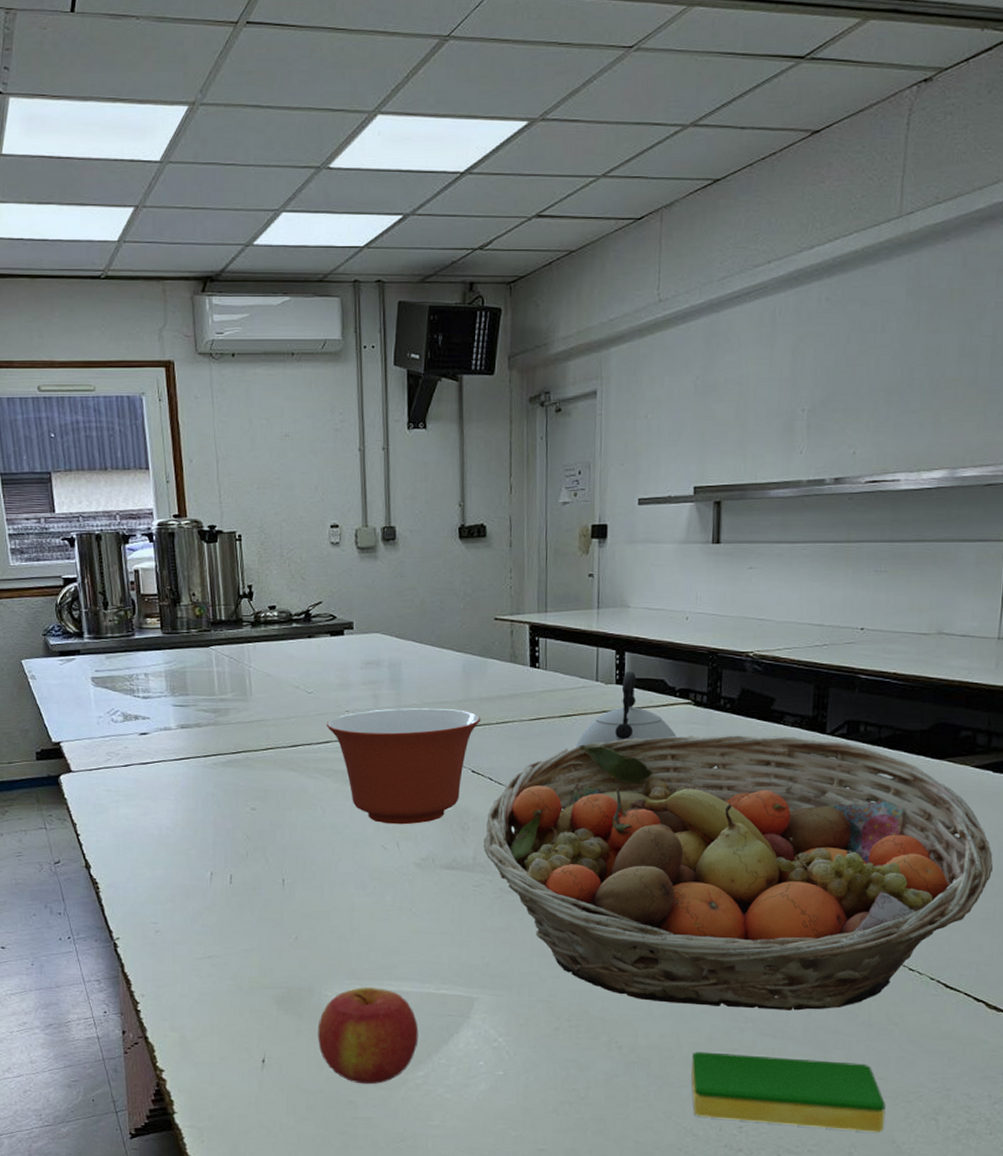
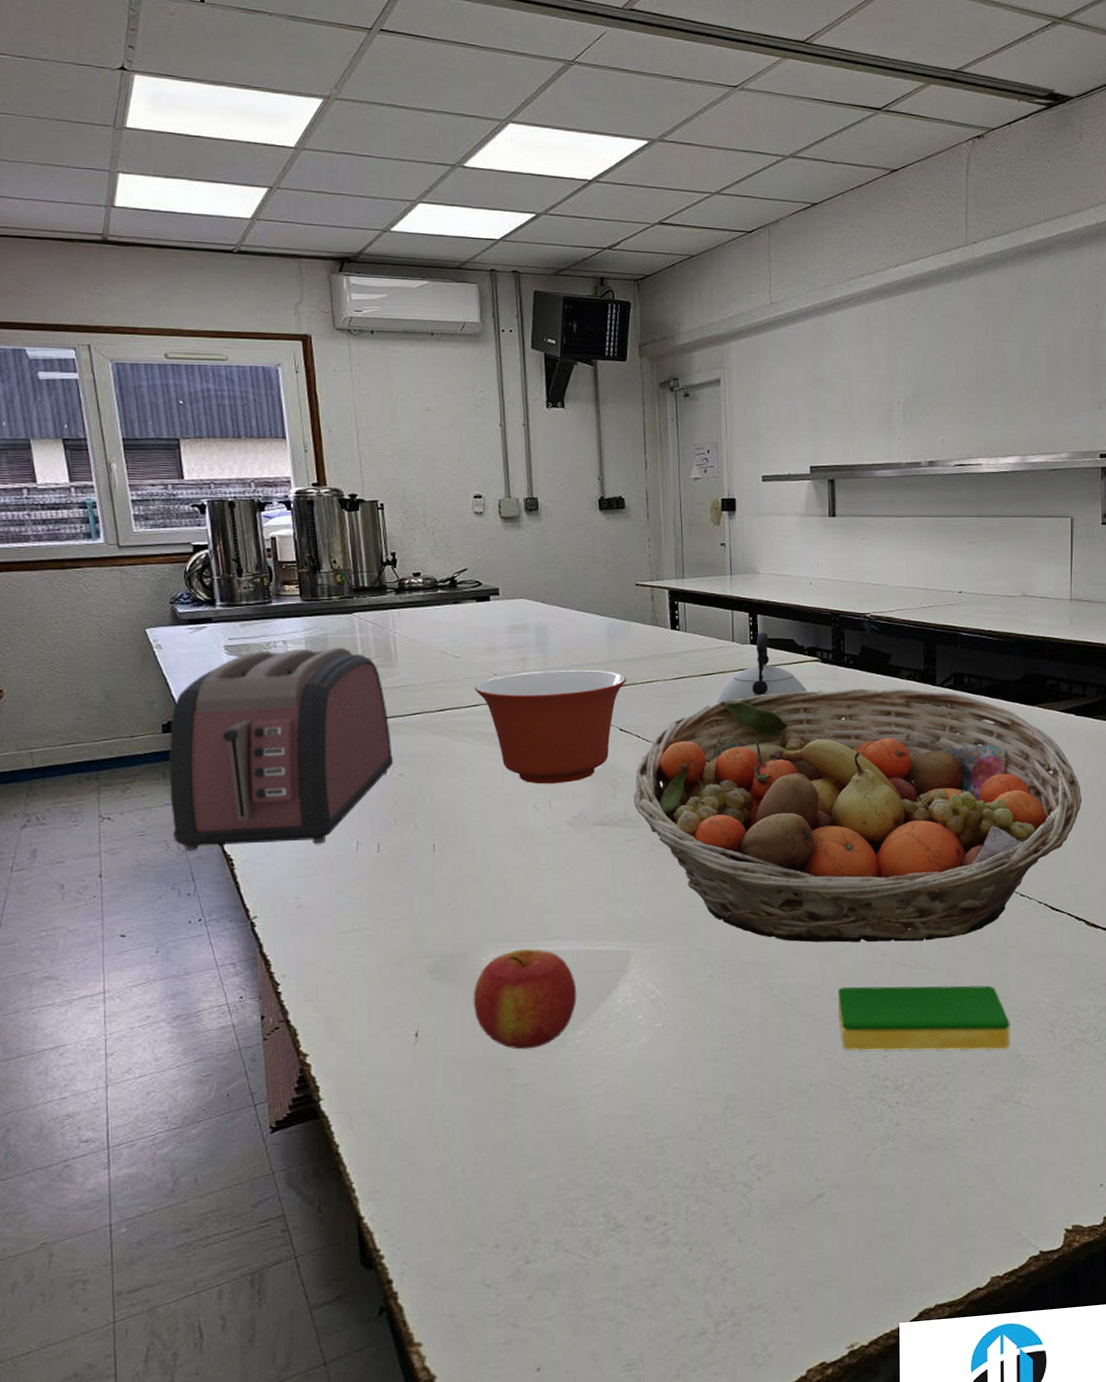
toaster: none [42,680,246,874] -> present [169,647,393,852]

